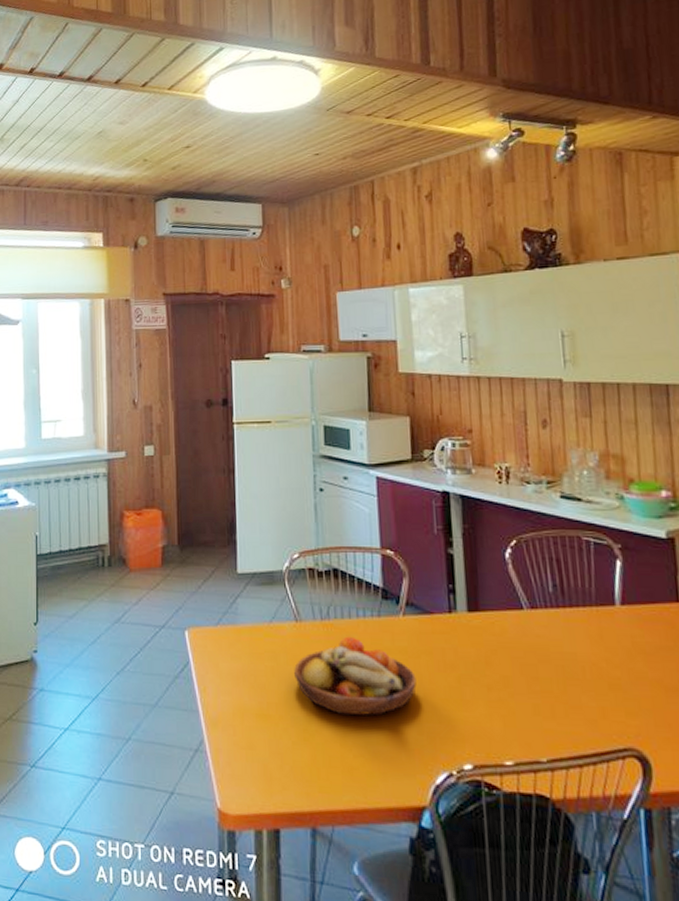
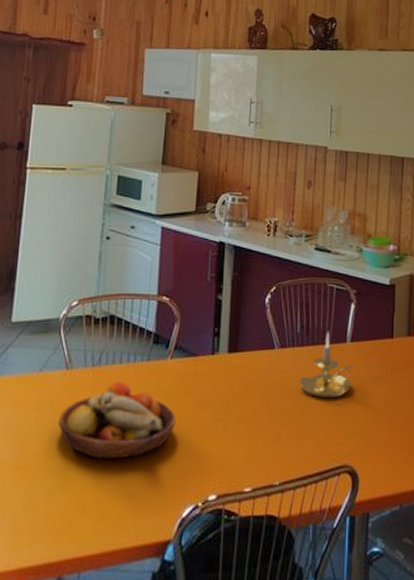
candle holder: none [558,592,630,670] -> present [299,332,355,399]

